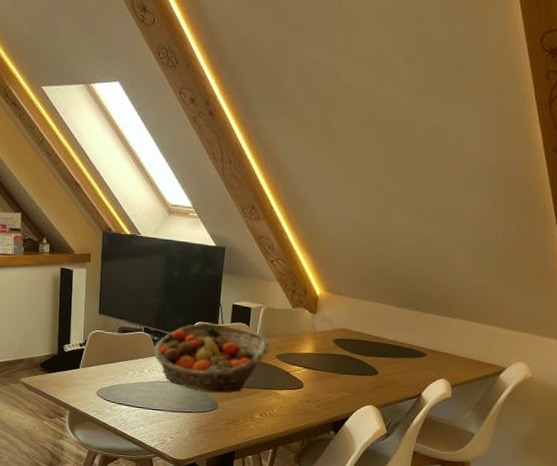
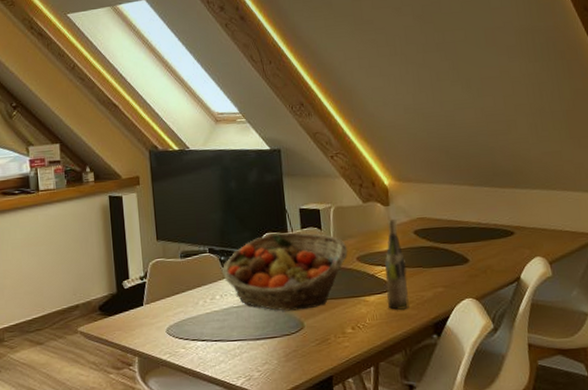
wine bottle: none [295,325,321,407] -> present [385,219,409,311]

